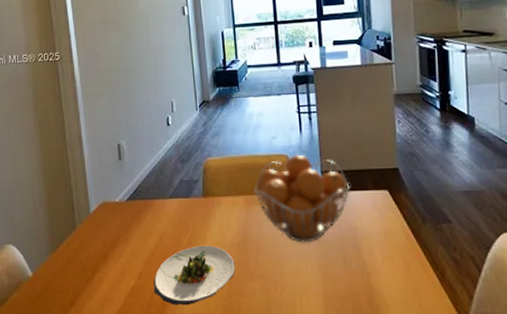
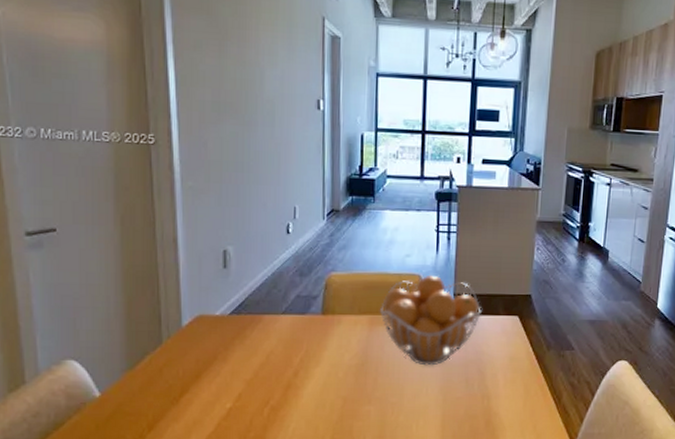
salad plate: present [153,245,235,305] -> none [254,366,351,429]

